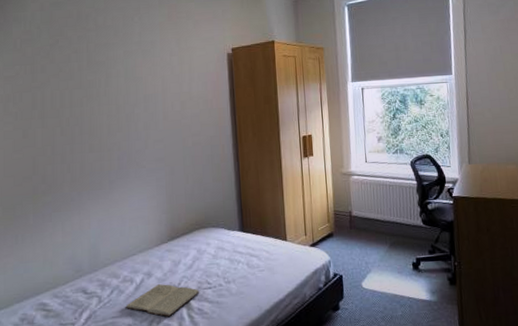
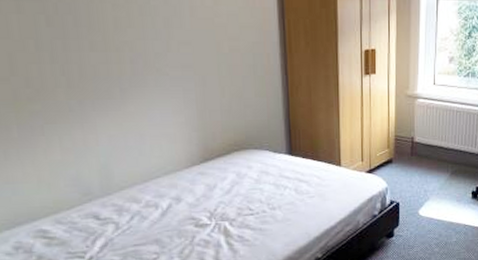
book: present [125,284,200,316] -> none [150,210,240,244]

